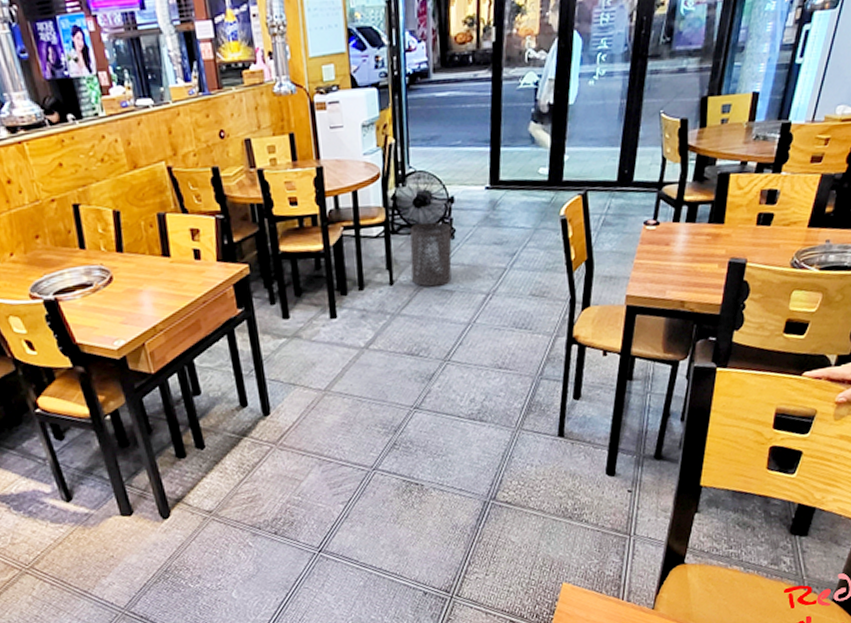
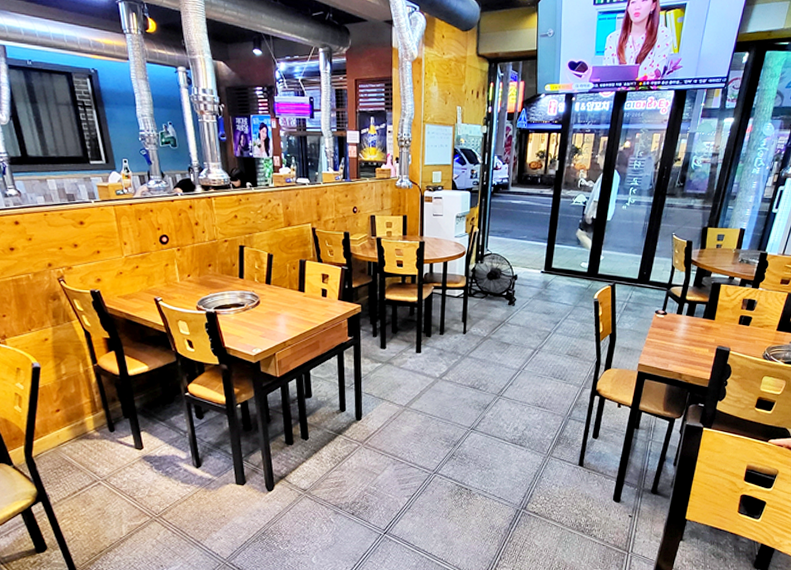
trash can: present [410,221,452,287] -> none [479,291,513,339]

